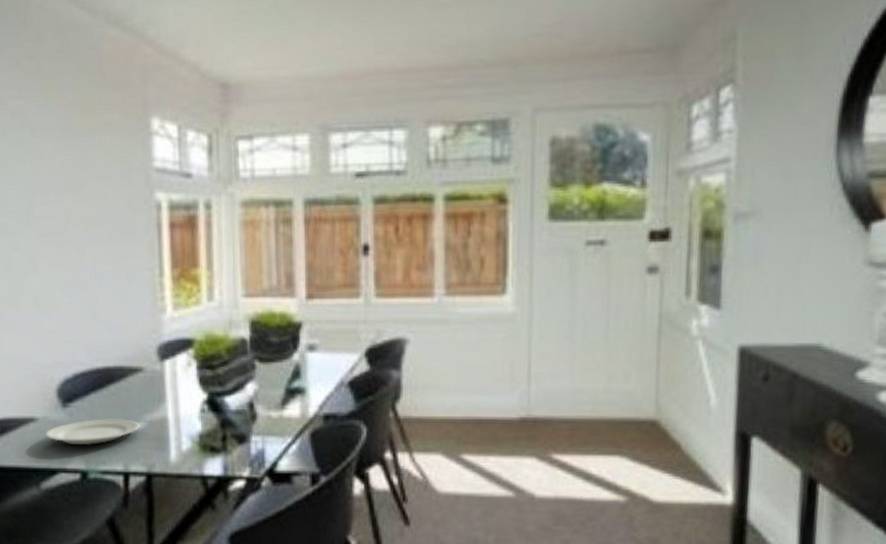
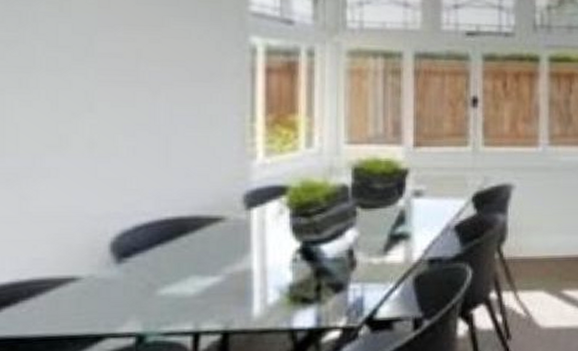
plate: present [45,418,140,446] -> none [90,273,217,305]

